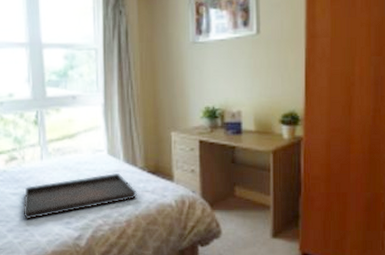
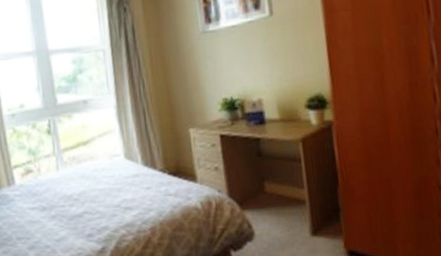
serving tray: present [23,173,138,220] -> none [42,178,160,235]

